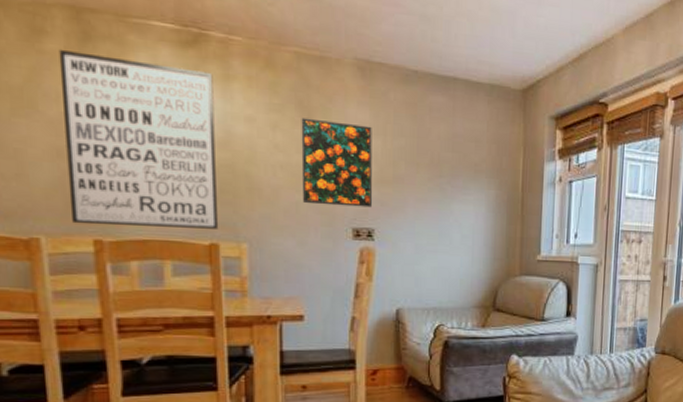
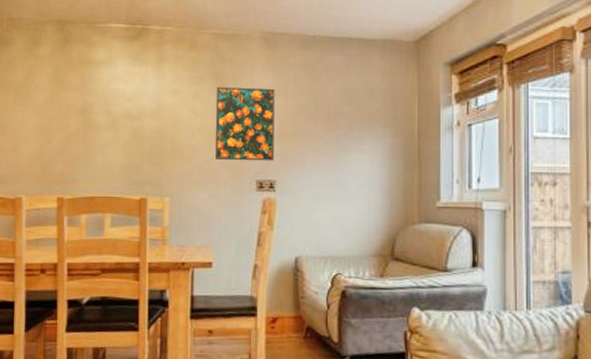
wall art: present [59,49,219,229] -> none [44,53,151,186]

